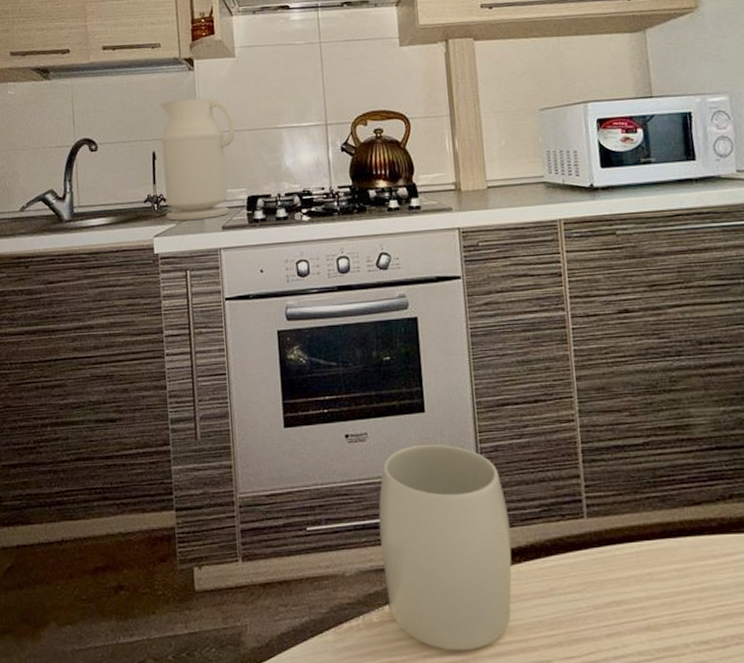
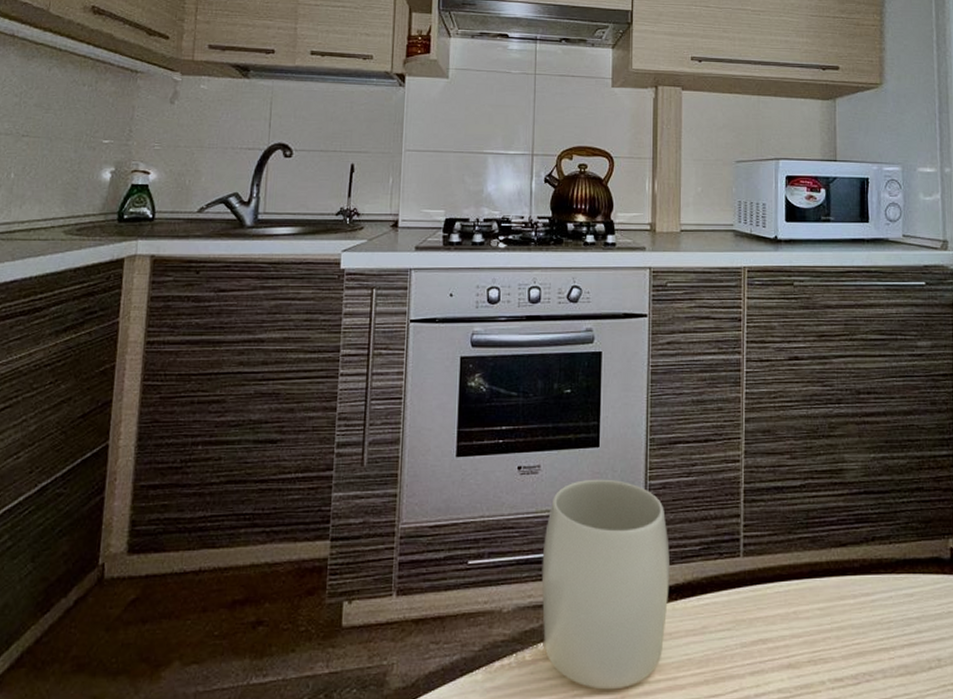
water jug: present [160,98,235,221] -> none [358,114,441,237]

